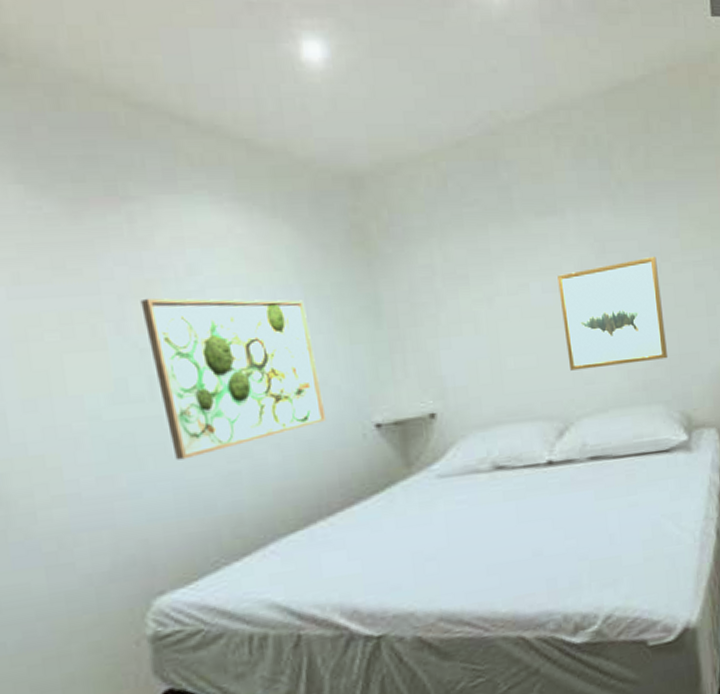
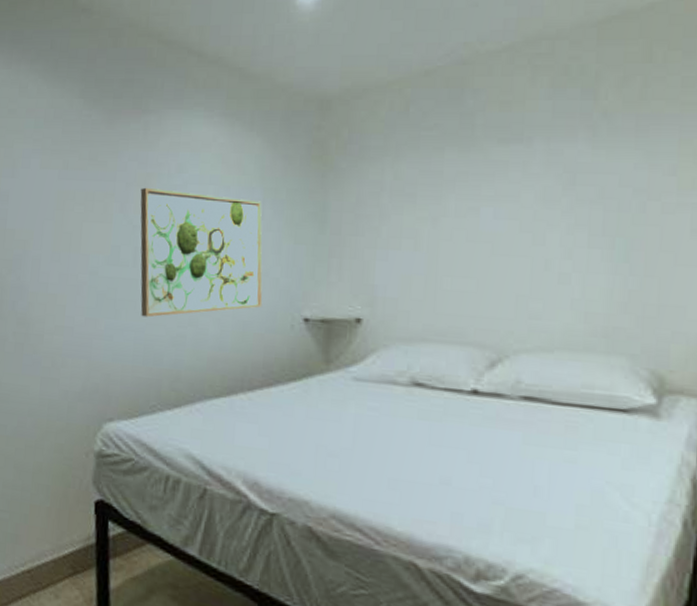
wall art: present [557,256,669,371] -> none [512,193,643,308]

